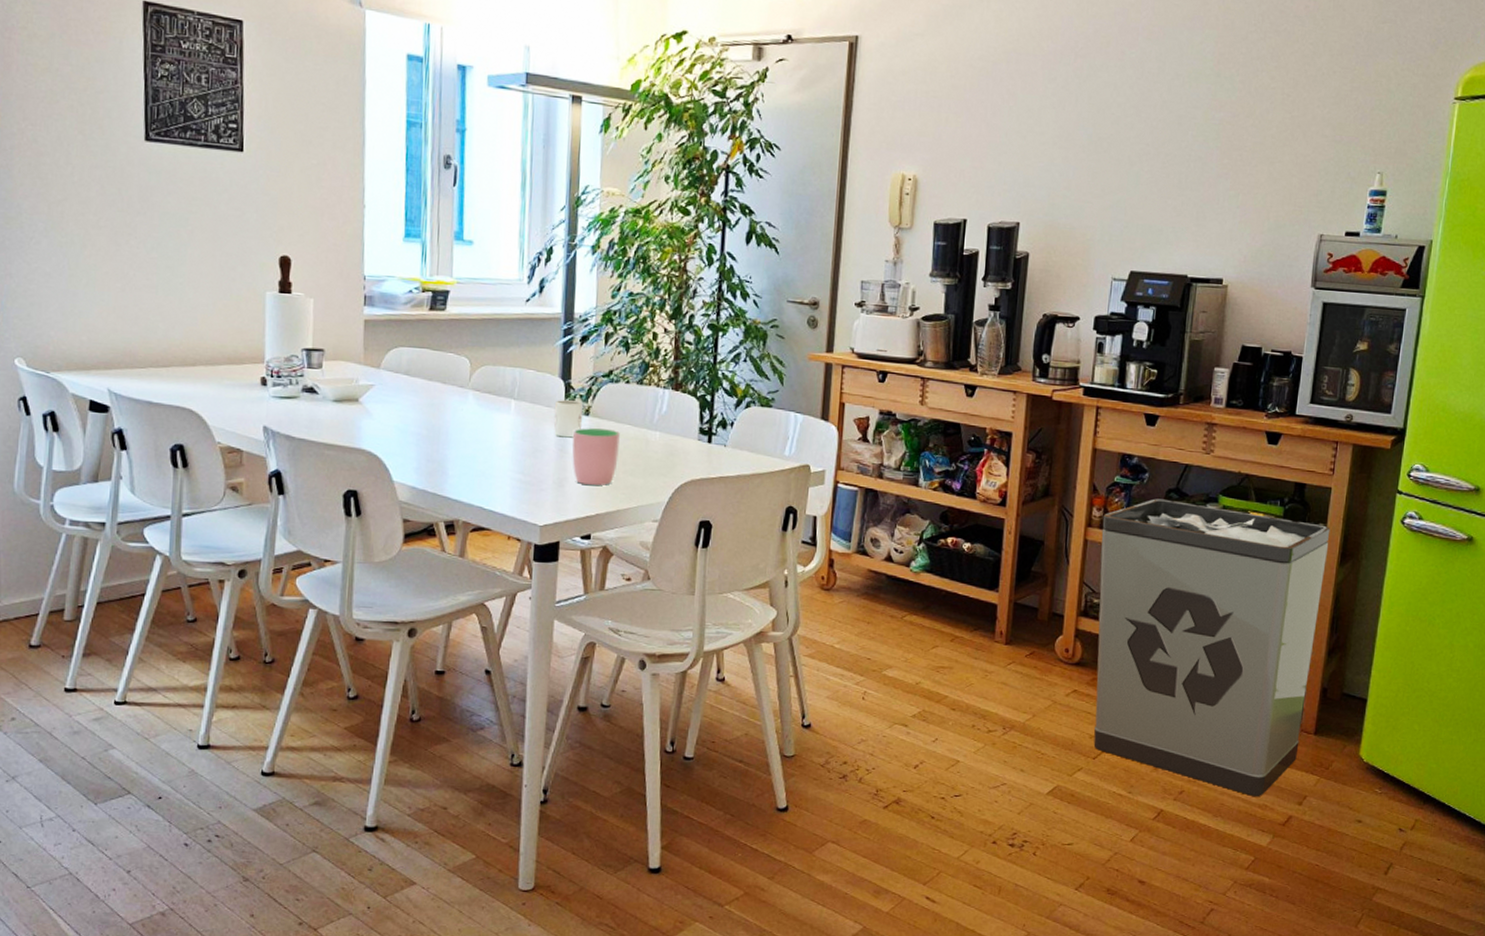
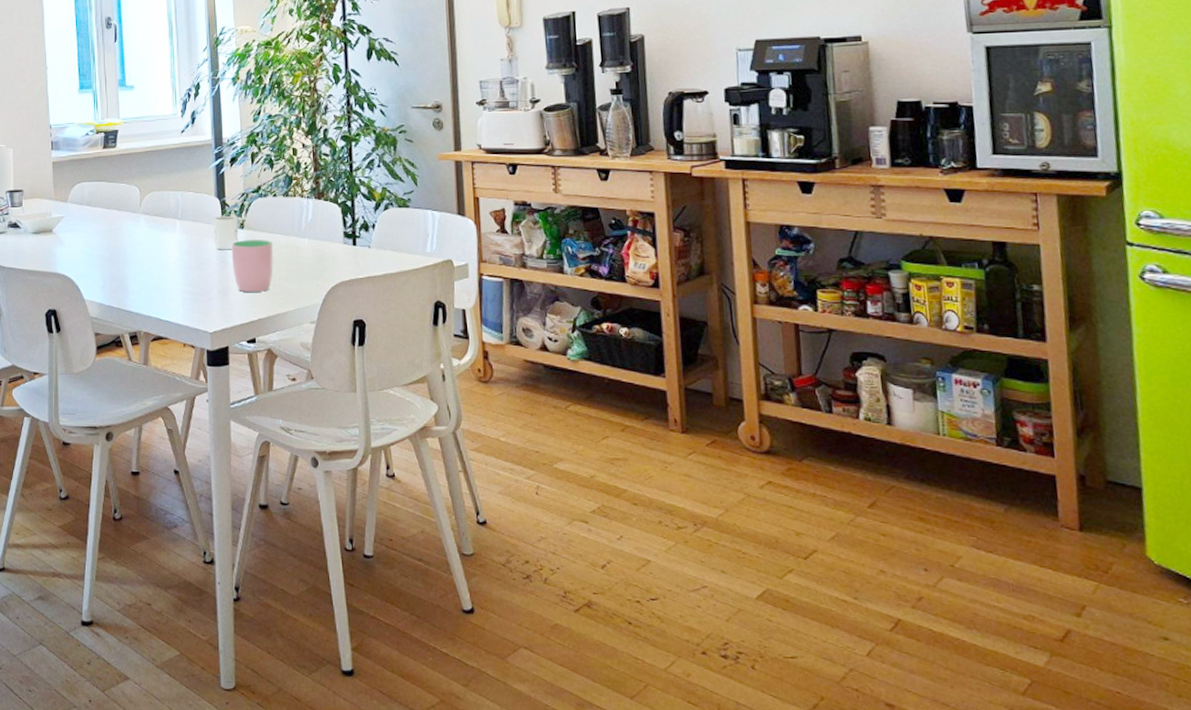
recycling bin: present [1093,498,1331,796] -> none [769,270,1062,605]

